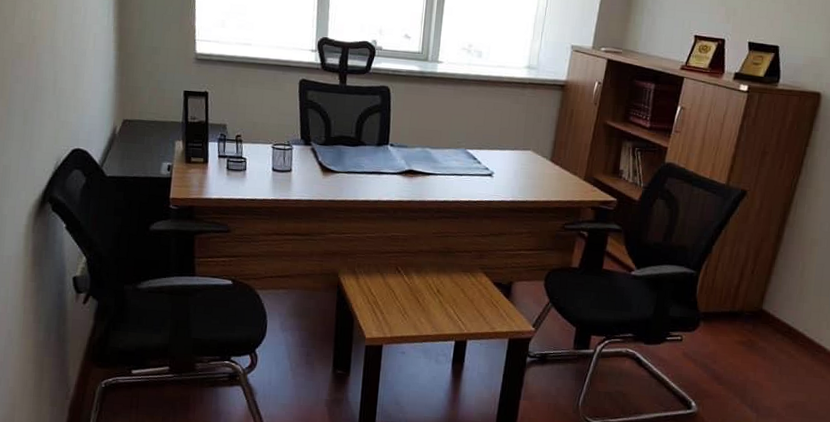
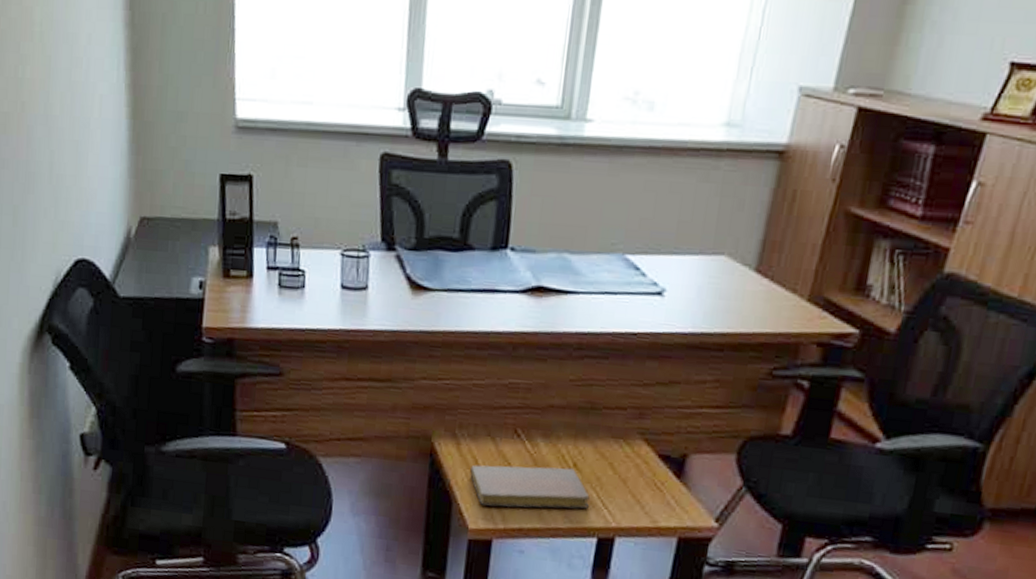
notebook: none [366,292,449,322] -> present [470,465,590,509]

